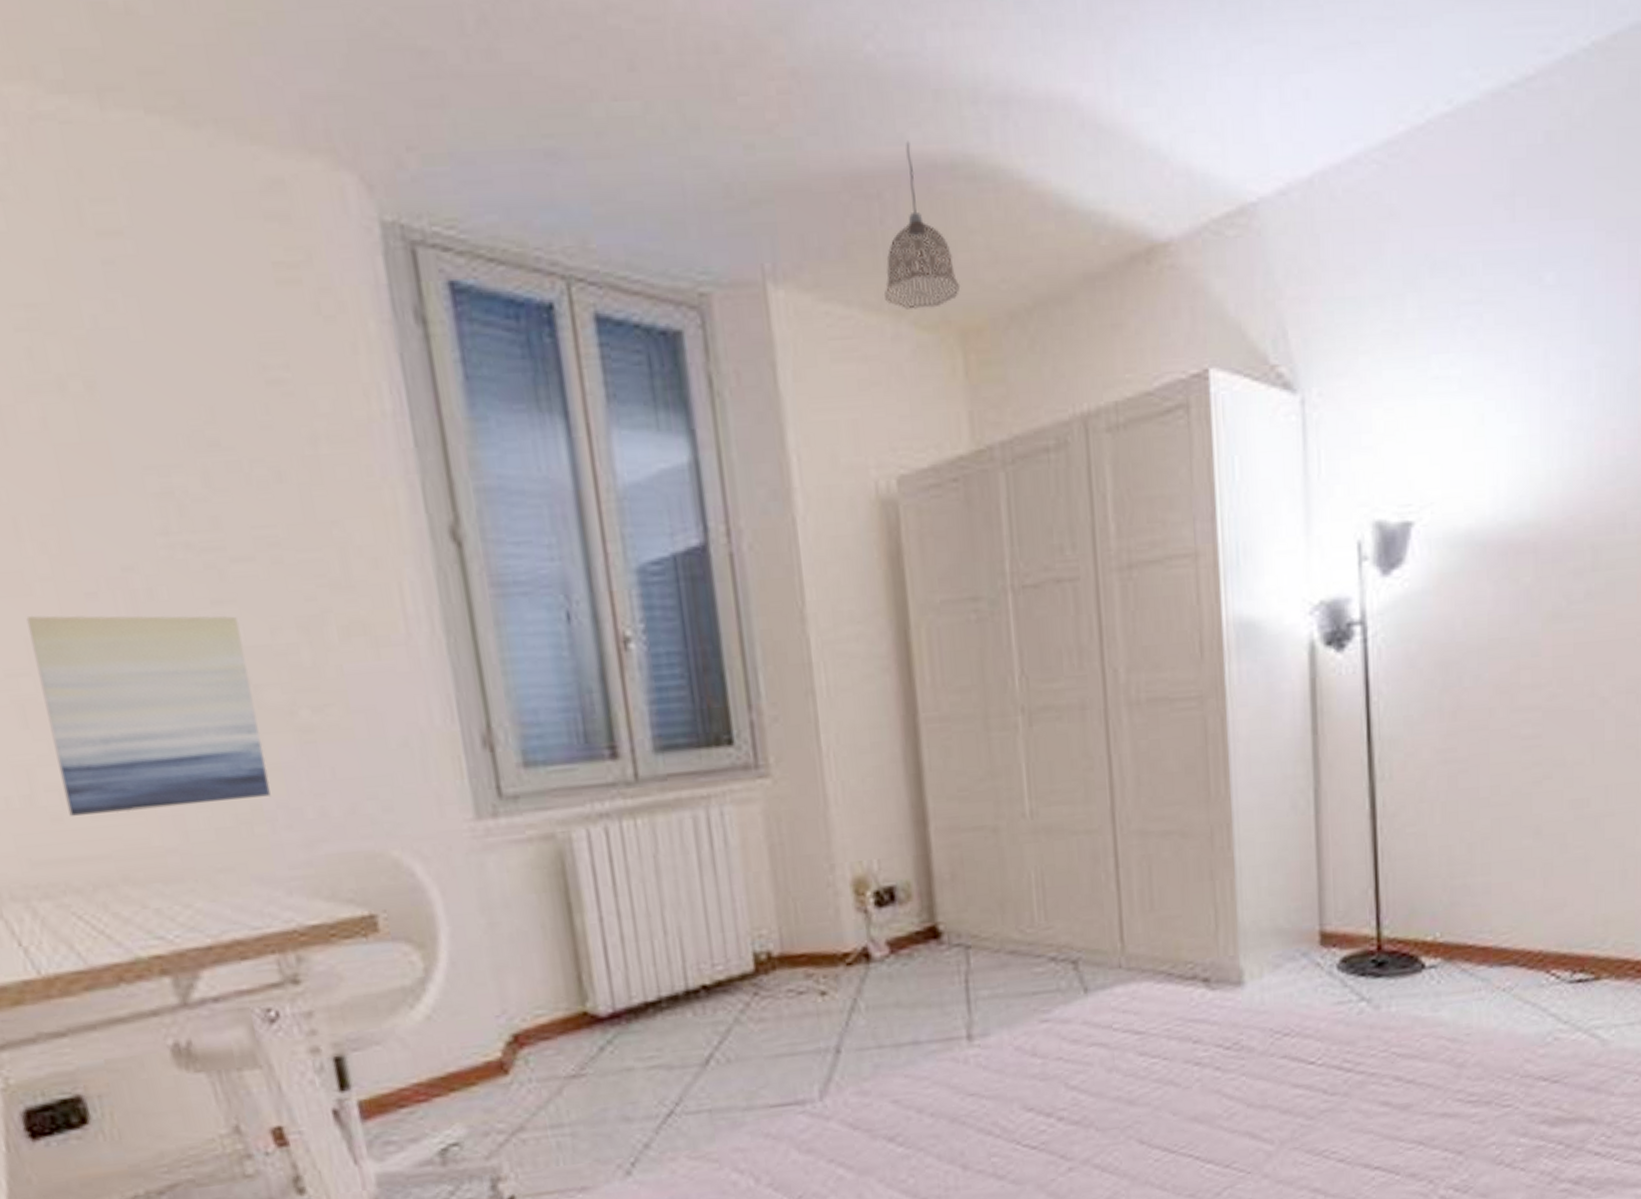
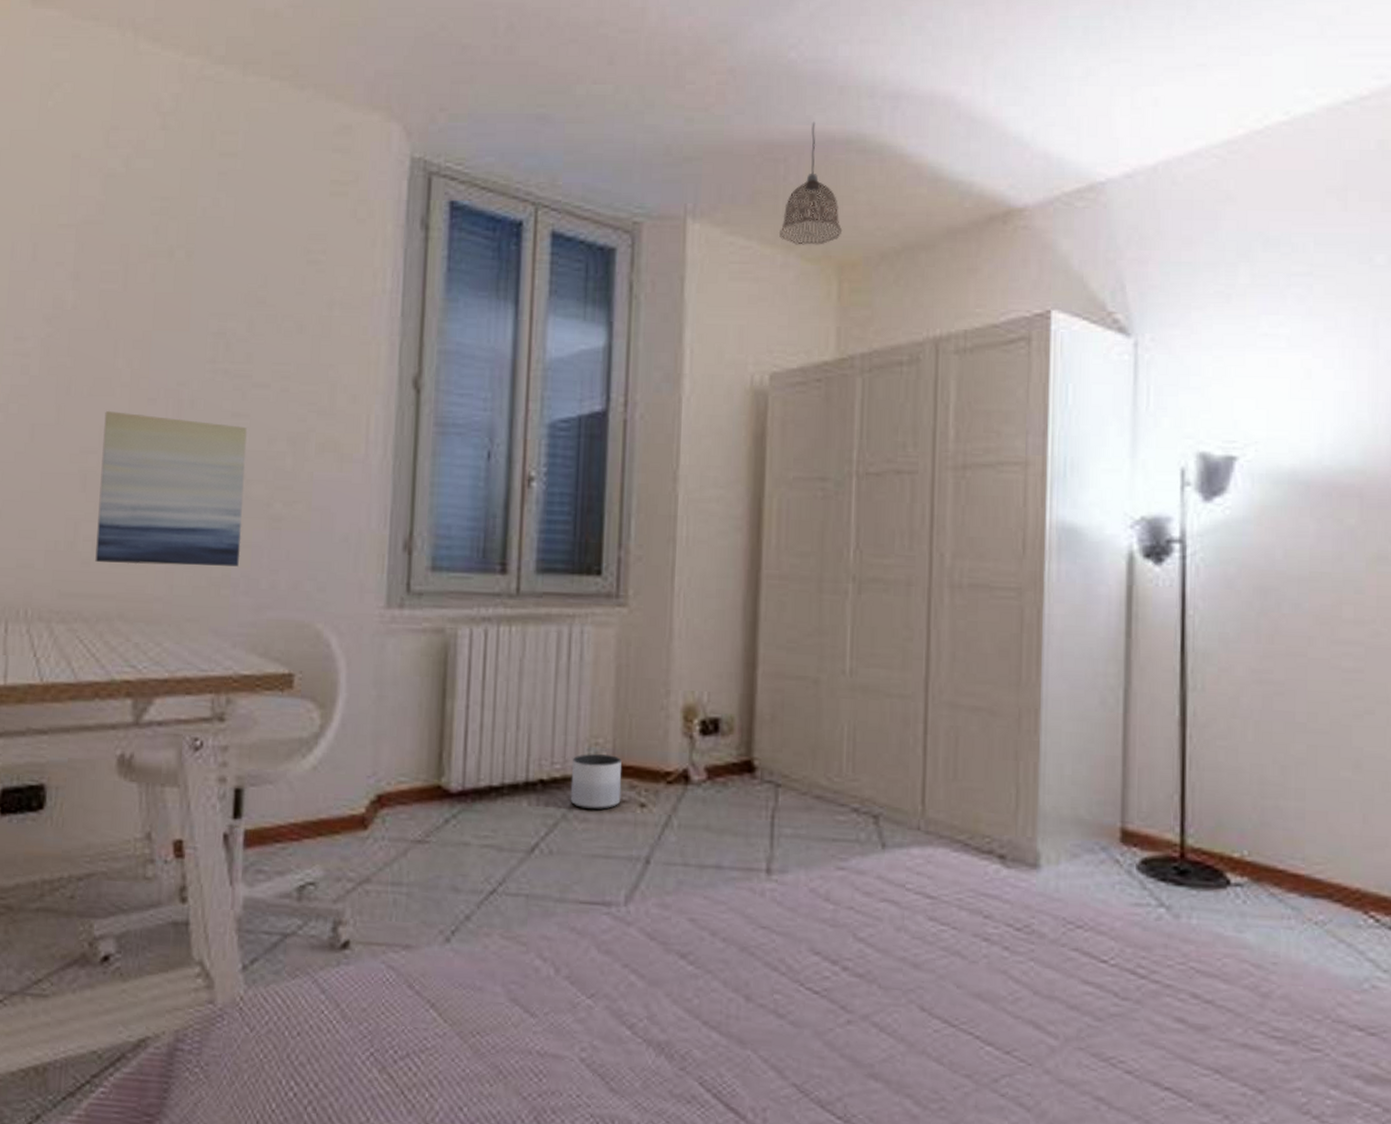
planter: none [735,945,798,1009] -> present [570,754,622,810]

